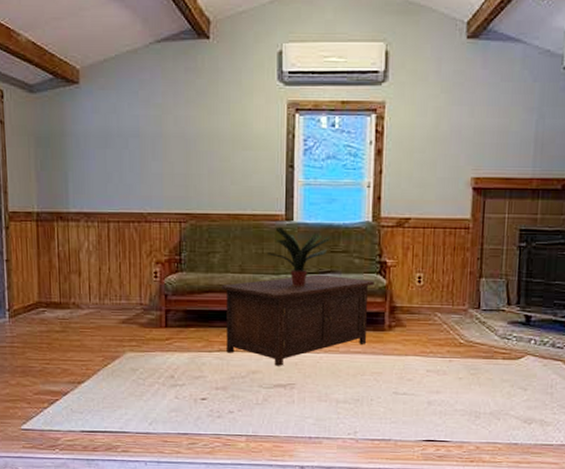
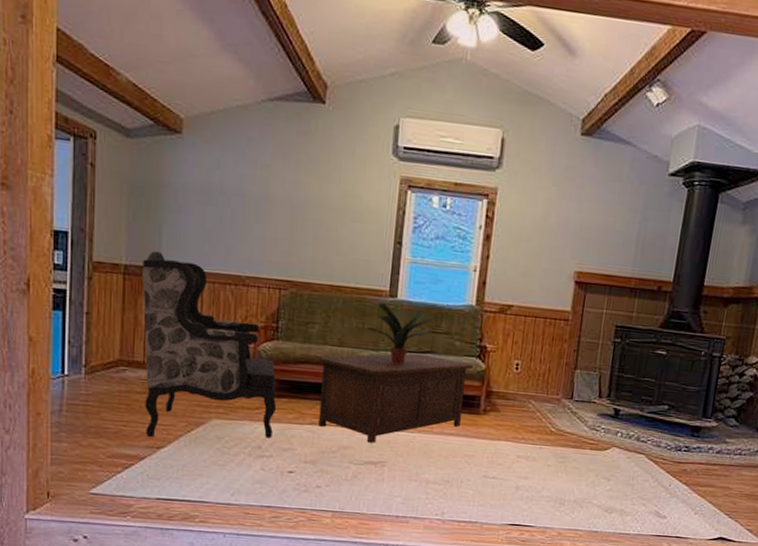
armchair: none [52,197,185,373] -> present [141,251,276,438]

